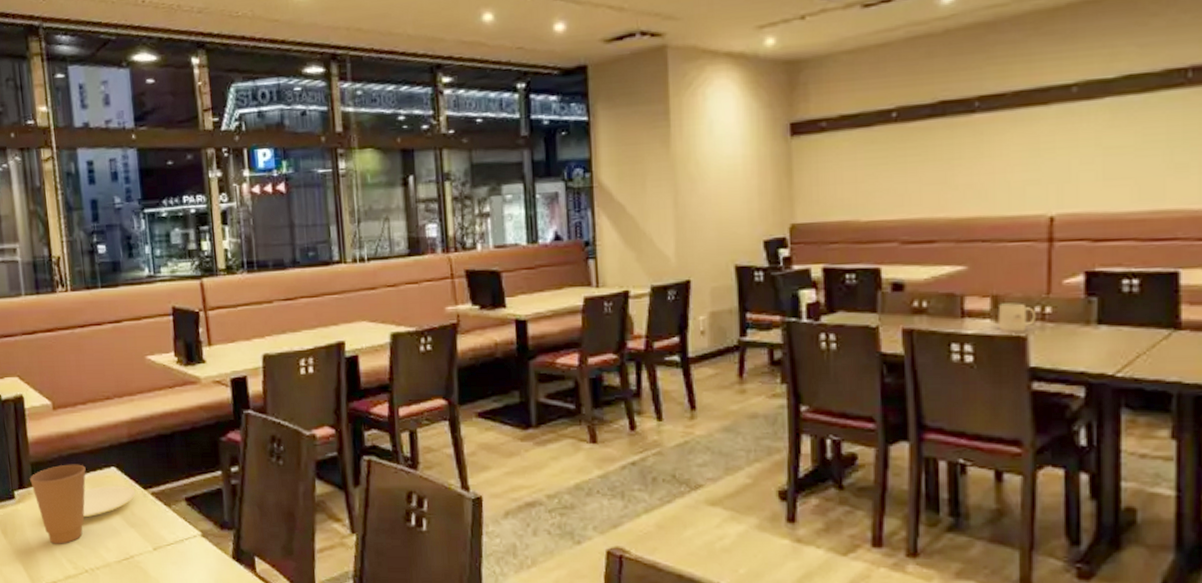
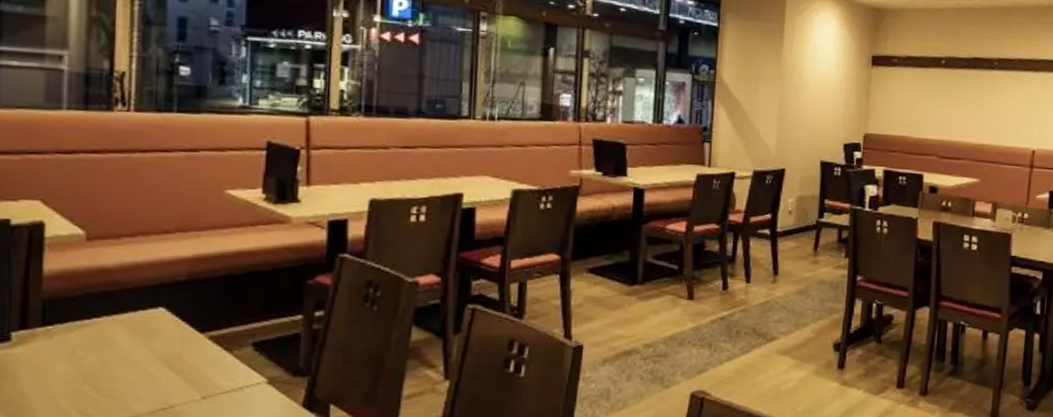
cup: present [30,464,86,544] -> none [38,302,123,394]
plate: present [83,486,136,518] -> none [110,328,188,364]

